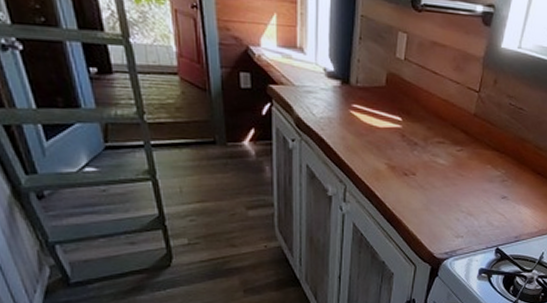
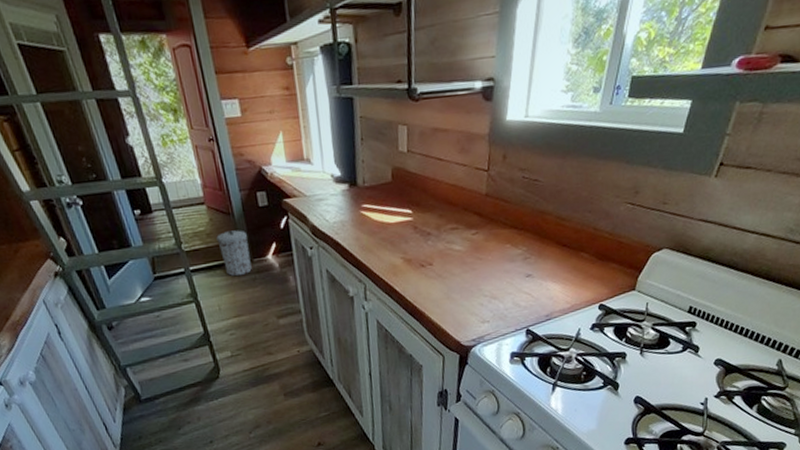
trash can: none [187,108,224,159] -> present [216,230,252,277]

